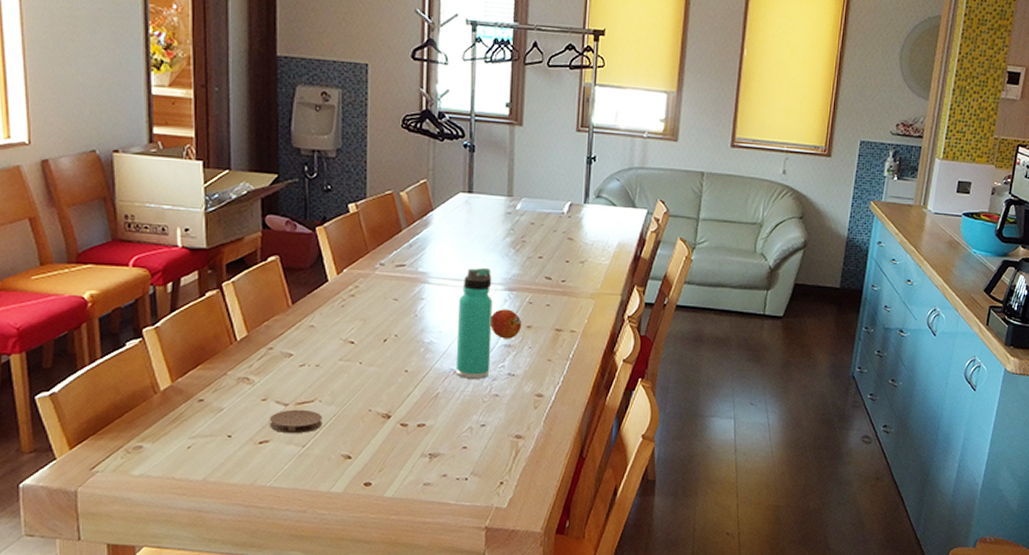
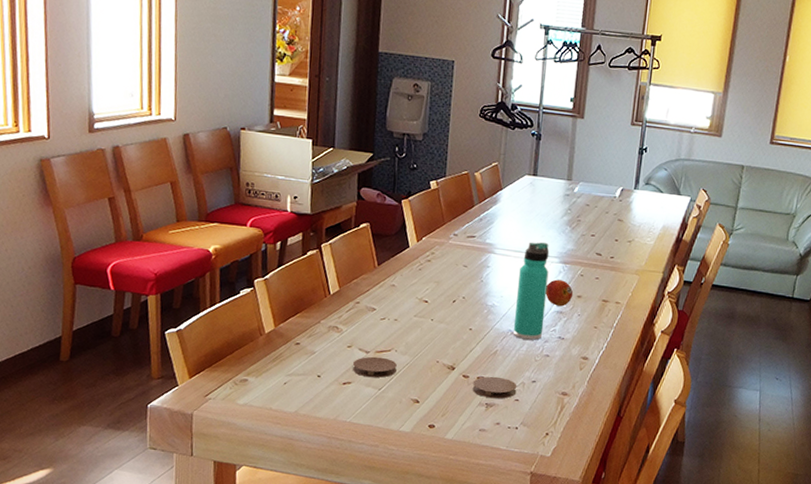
coaster: none [412,422,464,448] -> present [472,376,517,399]

